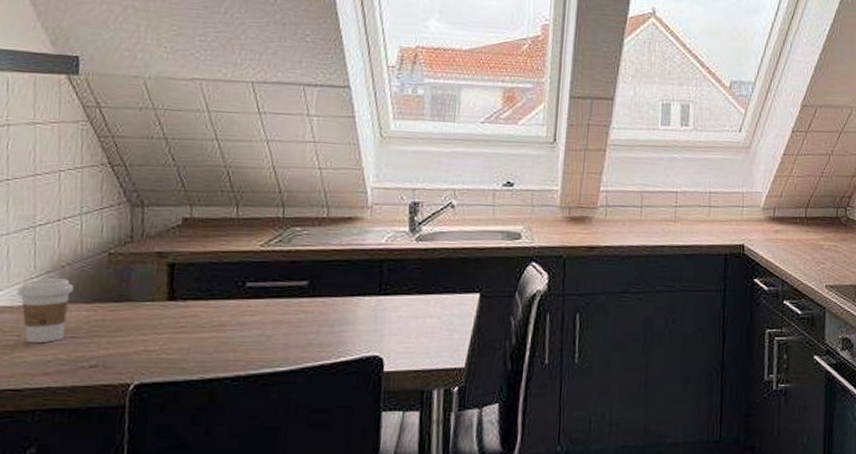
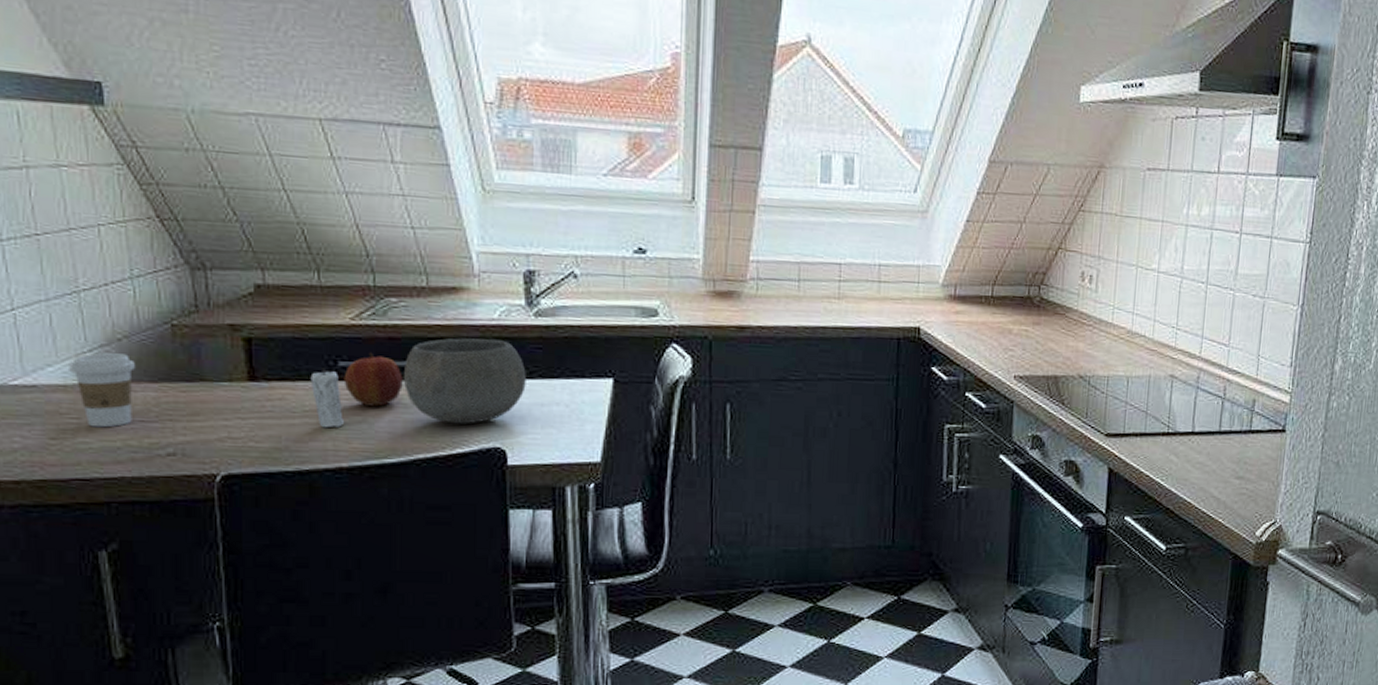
candle: none [220,288,247,341] -> present [310,368,345,428]
apple: none [249,274,300,321] -> present [344,352,403,407]
bowl: none [300,260,406,336] -> present [403,338,526,424]

